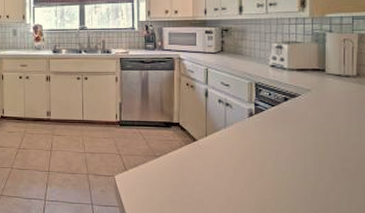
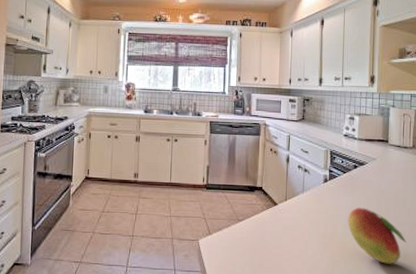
fruit: none [278,143,352,204] -> present [347,207,406,264]

